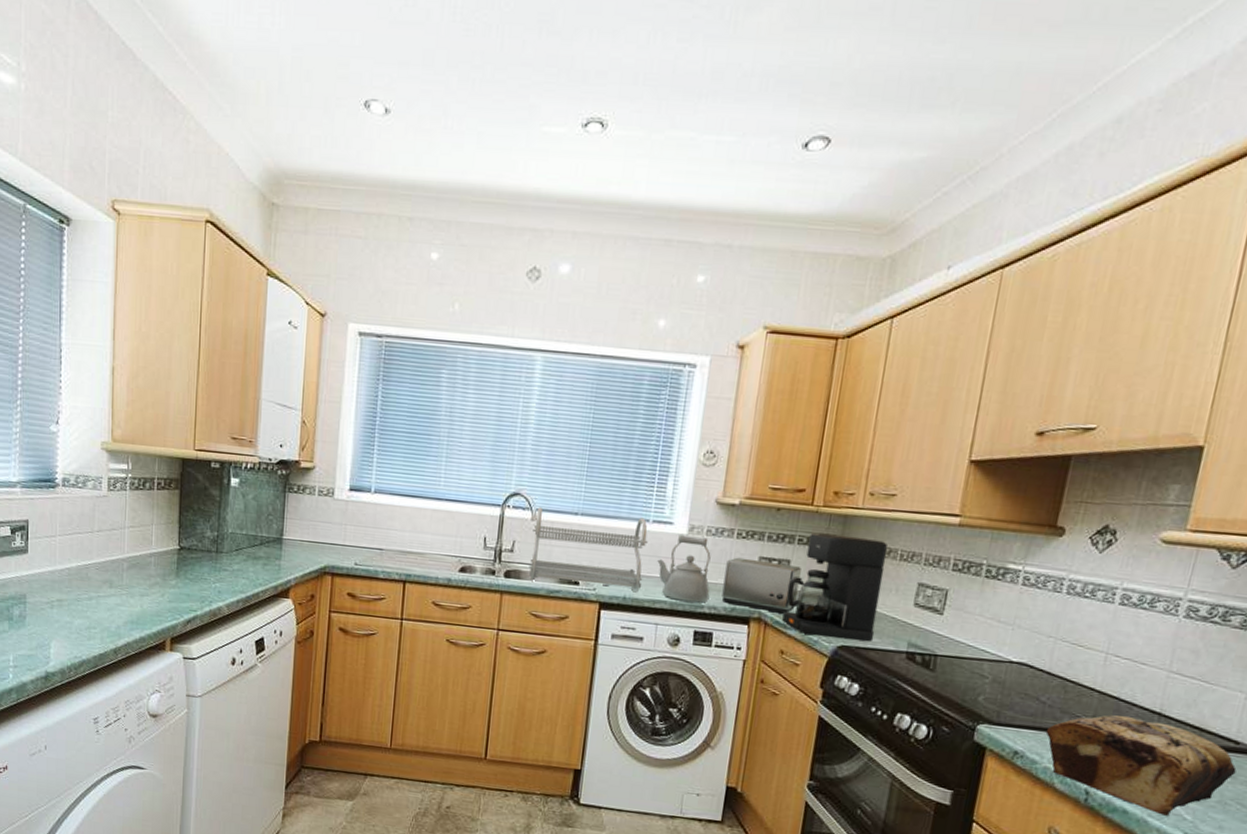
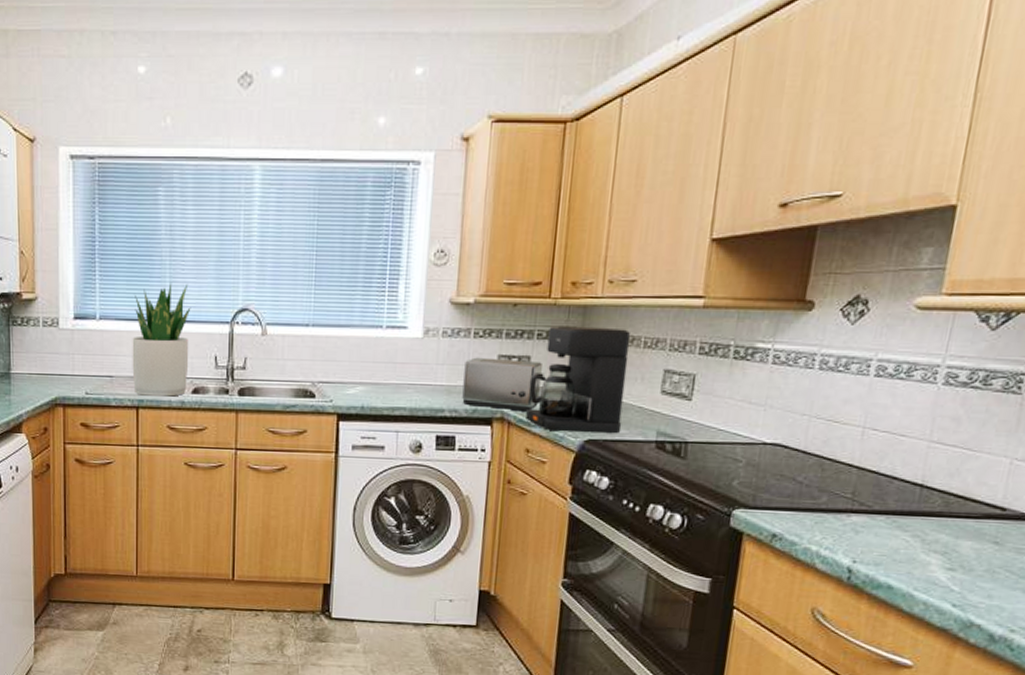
planter: none [402,463,465,574] -> present [132,283,191,397]
dish rack: present [529,507,648,593] -> none [263,321,383,401]
kettle: present [657,535,711,604] -> none [394,339,450,408]
bread loaf: present [1045,715,1237,816] -> none [804,489,1004,589]

